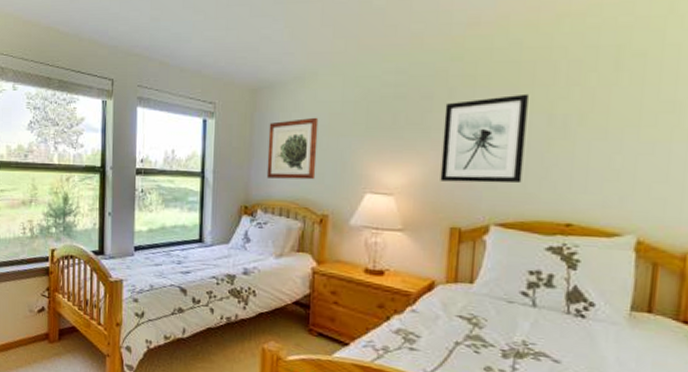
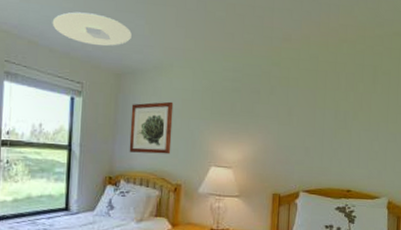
ceiling light: none [182,23,269,60] -> present [52,12,132,47]
wall art: present [440,93,529,184] -> none [265,94,323,160]

